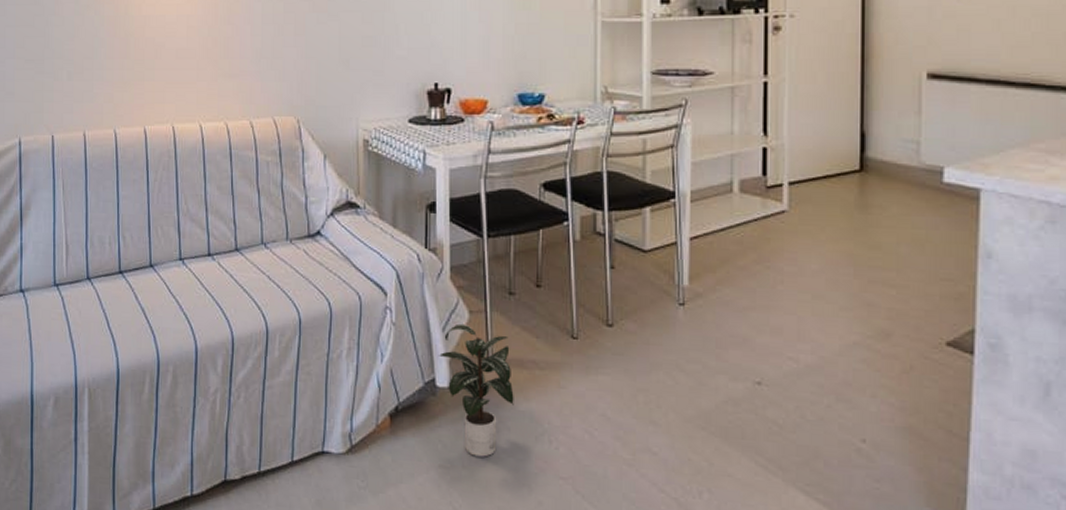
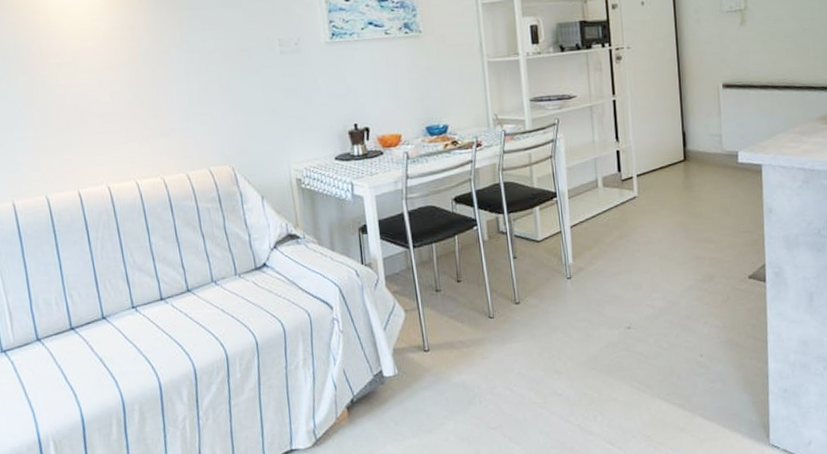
potted plant: present [438,323,514,457] -> none [382,321,449,426]

